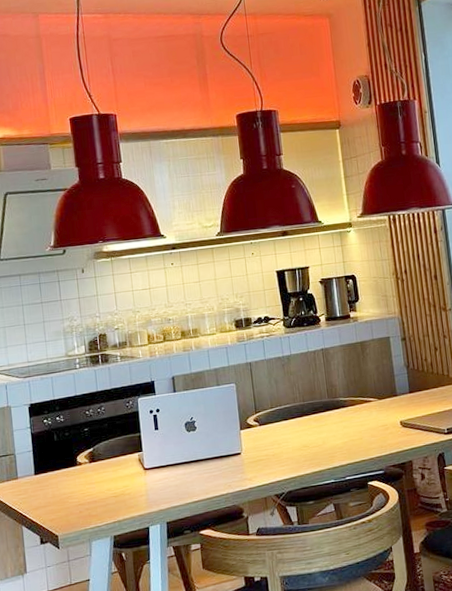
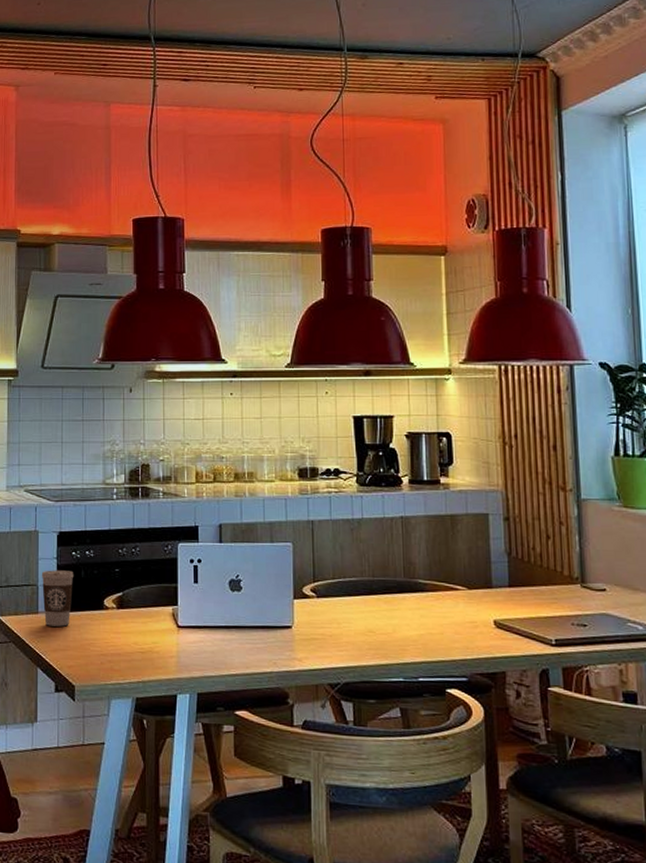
coffee cup: none [17,436,48,488] -> present [41,570,74,627]

